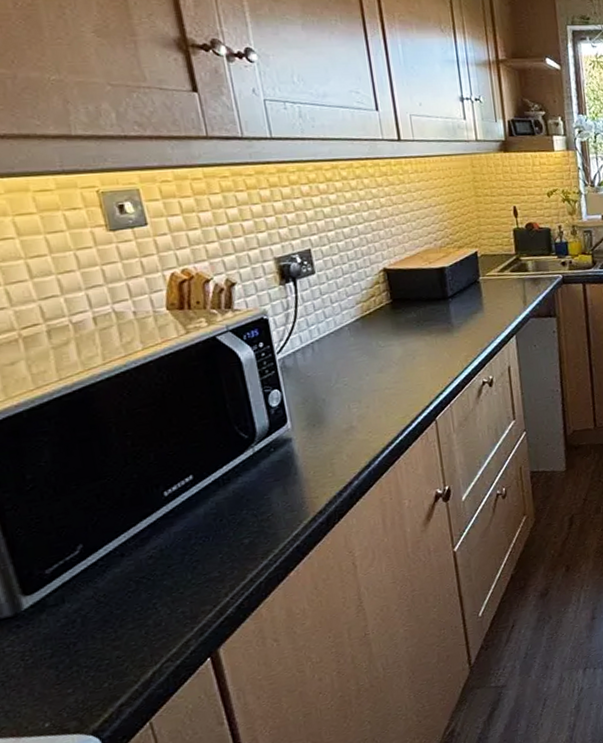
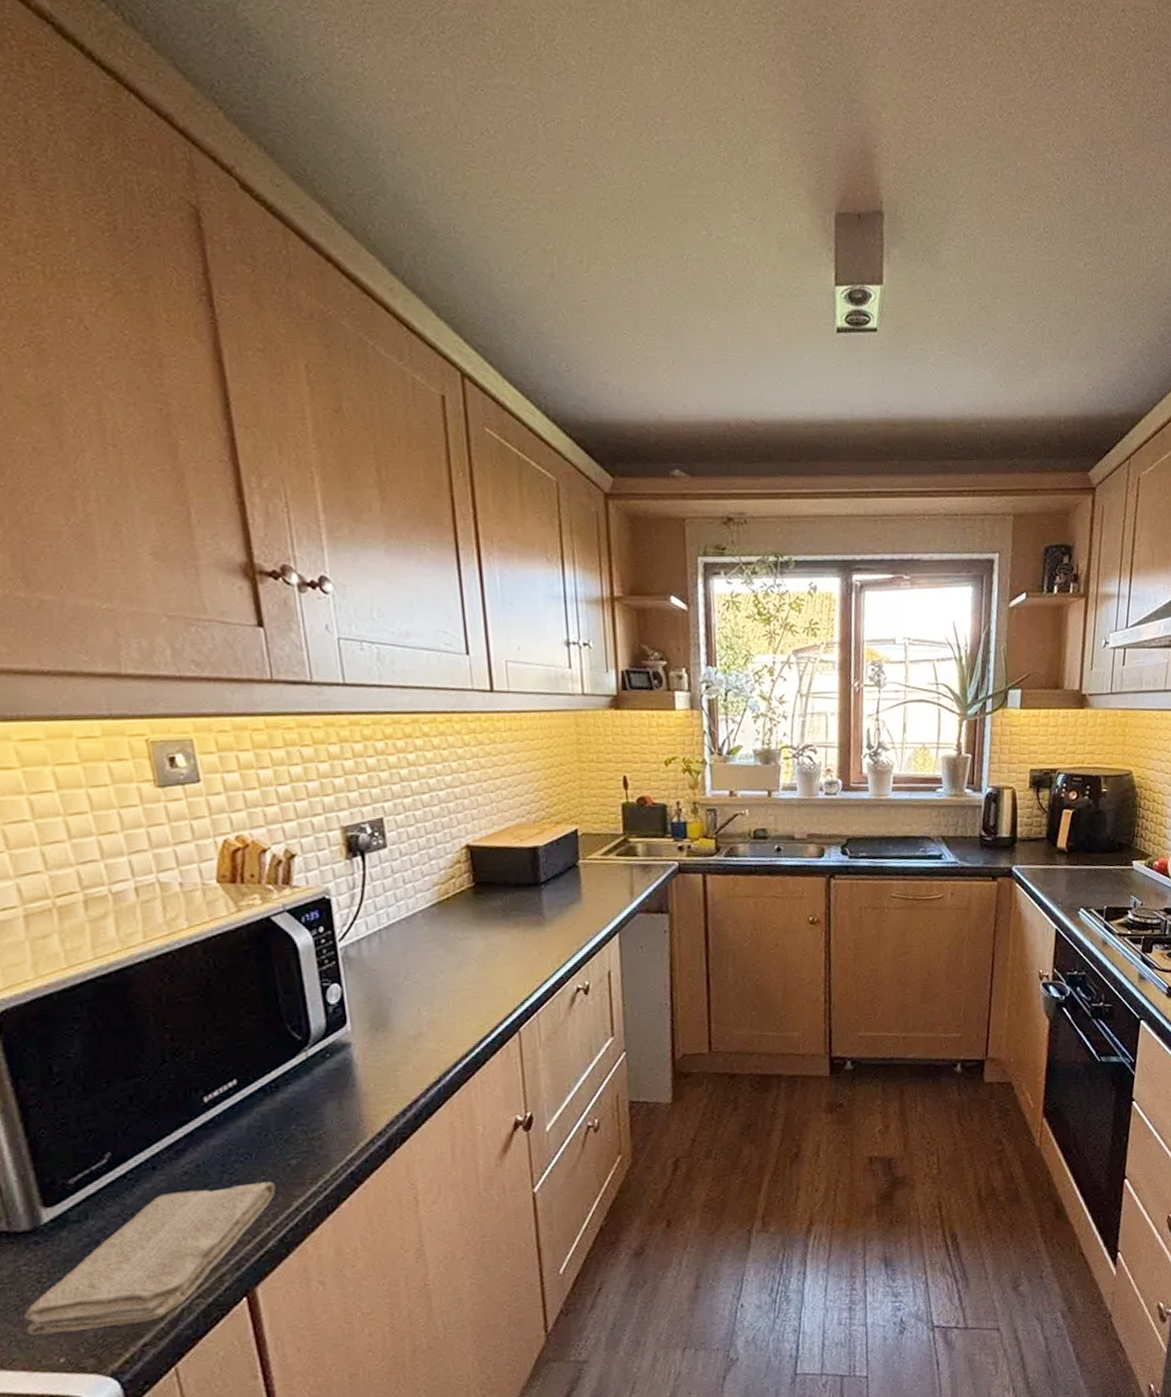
washcloth: none [10,559,232,706] -> present [24,1181,276,1335]

